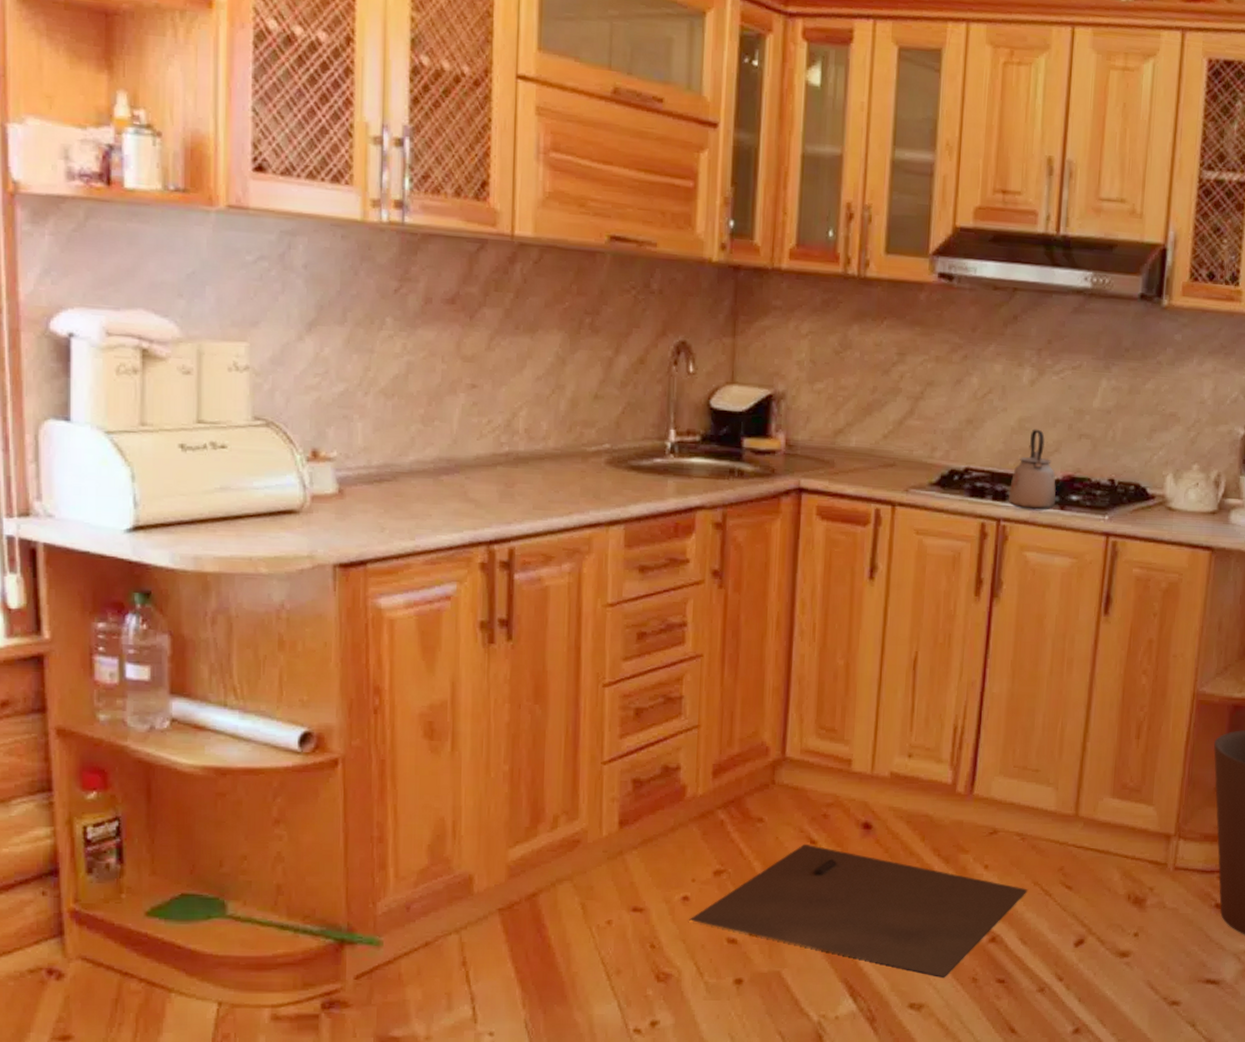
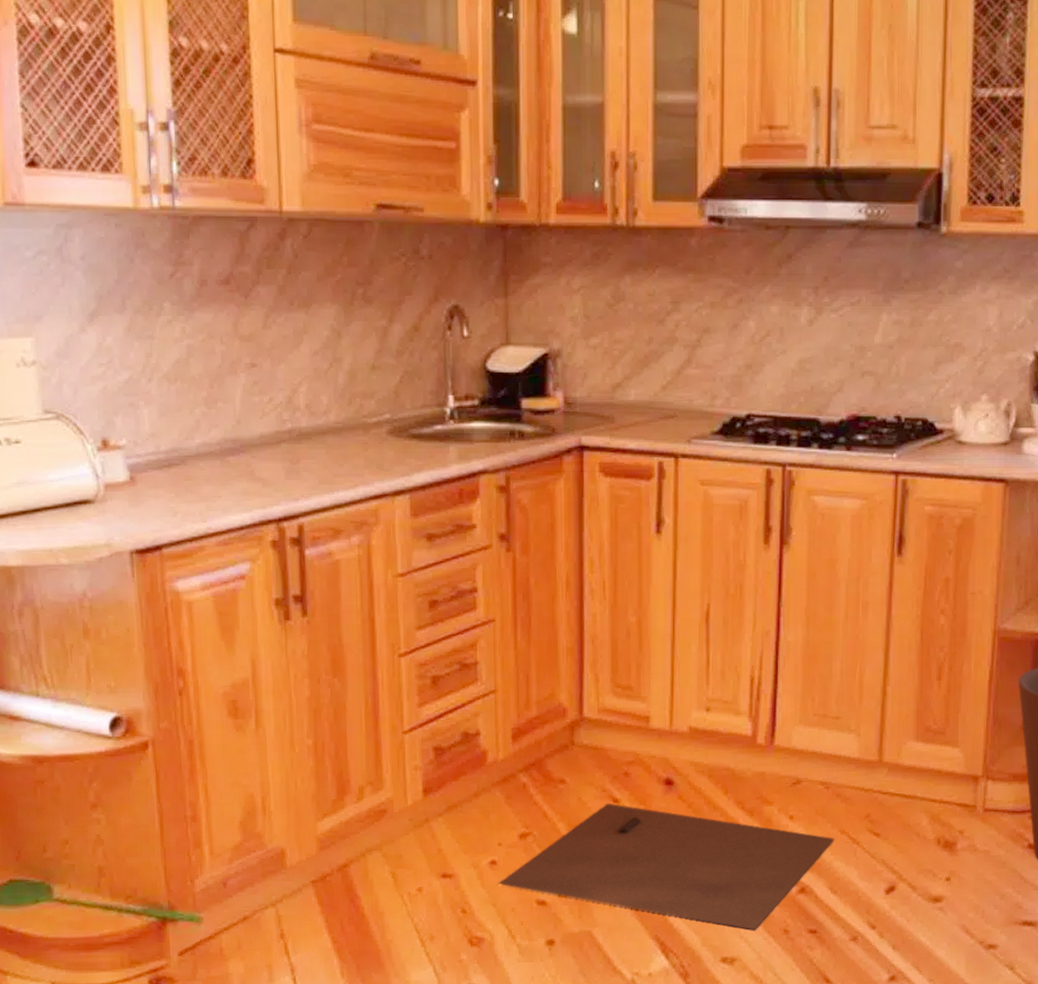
kettle: present [1008,429,1056,511] -> none [792,369,842,454]

